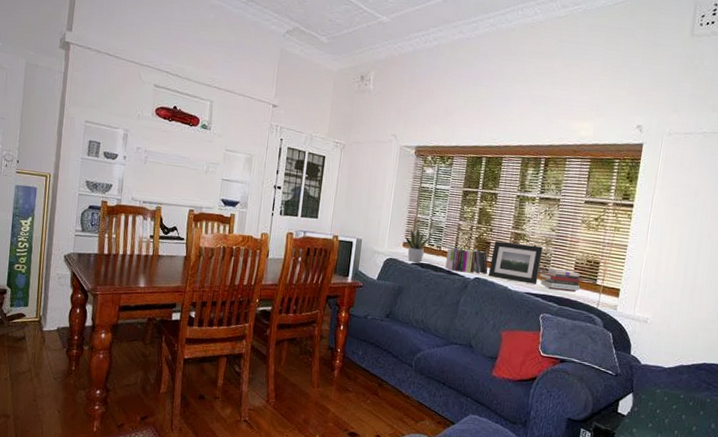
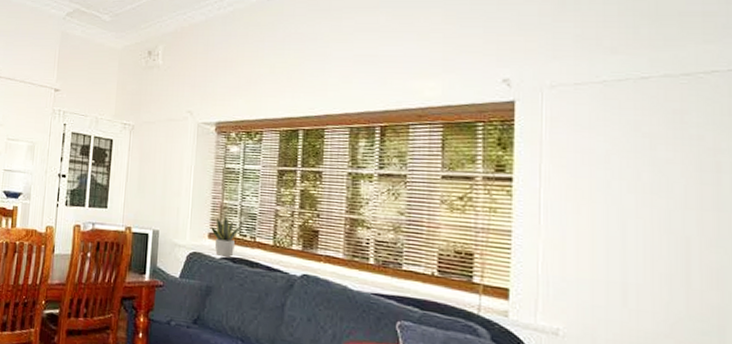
books: present [445,246,488,275] -> none [263,237,319,271]
picture frame: present [487,241,543,285] -> none [319,229,390,283]
books: present [539,268,580,293] -> none [389,262,450,293]

